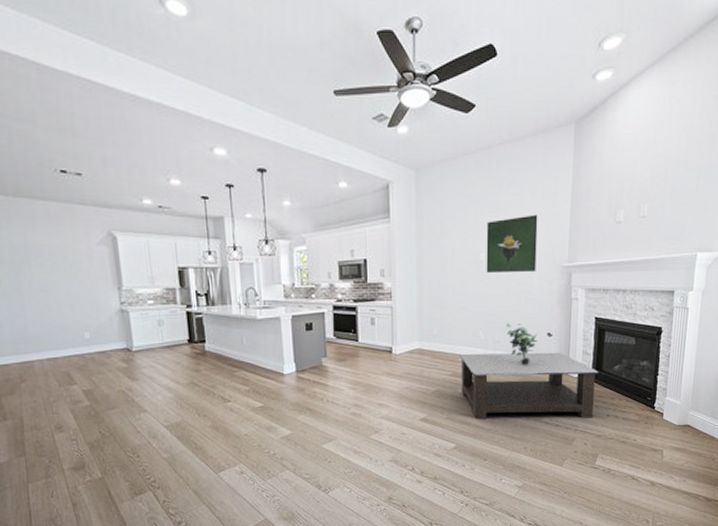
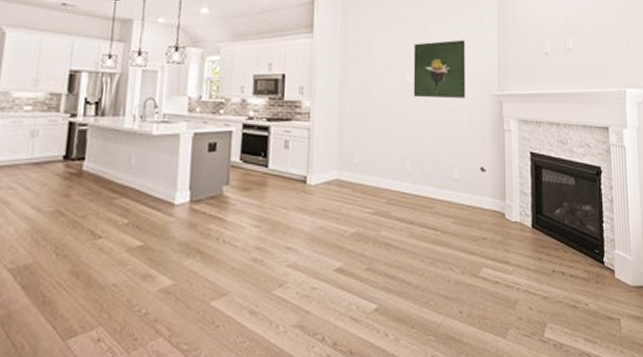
coffee table: present [459,352,599,420] -> none [383,187,539,274]
potted plant: present [506,323,537,366] -> none [435,153,470,205]

